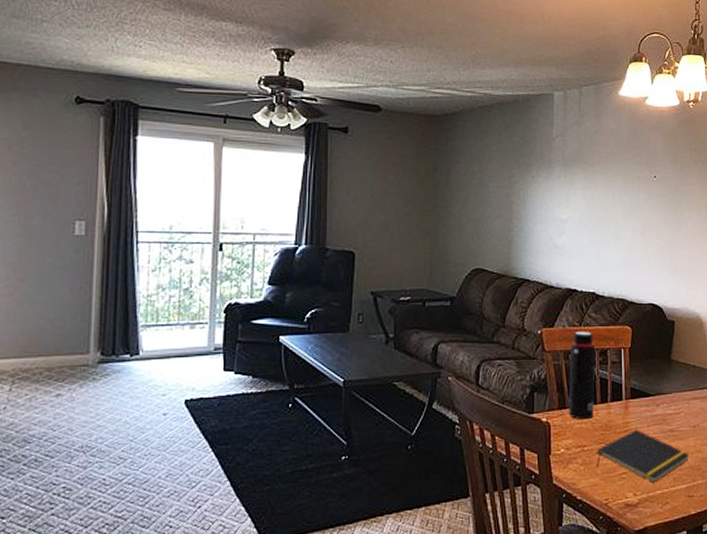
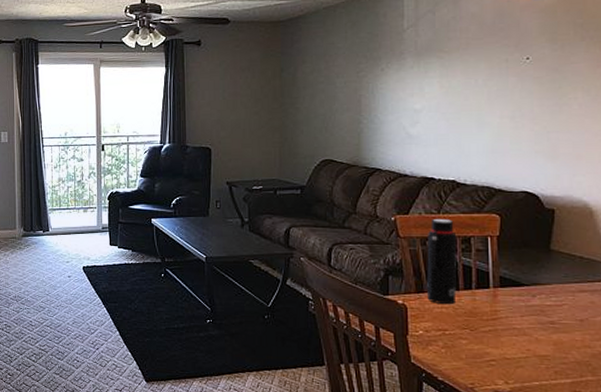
notepad: present [596,429,690,484] -> none [459,318,576,374]

